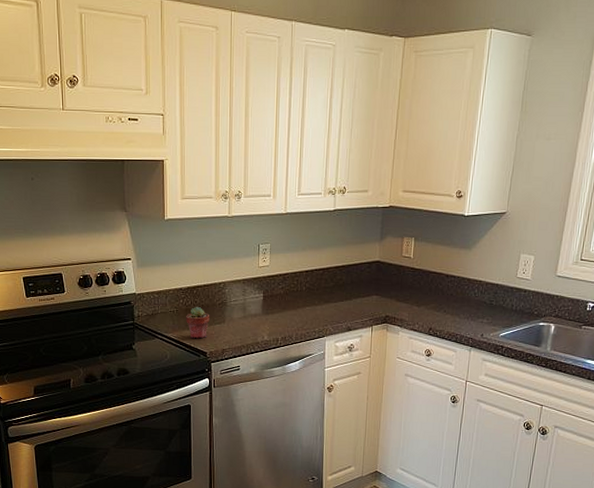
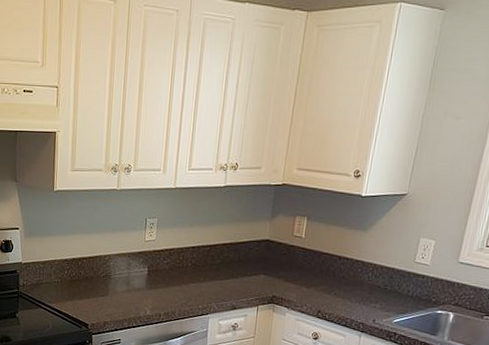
potted succulent: present [186,306,210,339] -> none [70,278,94,311]

